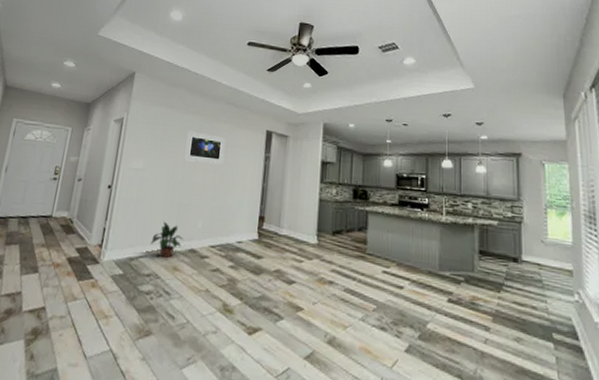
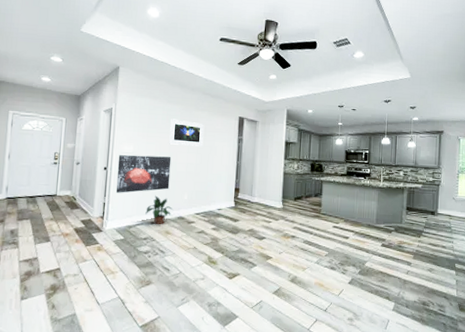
wall art: none [119,171,186,217] -> present [115,154,172,193]

